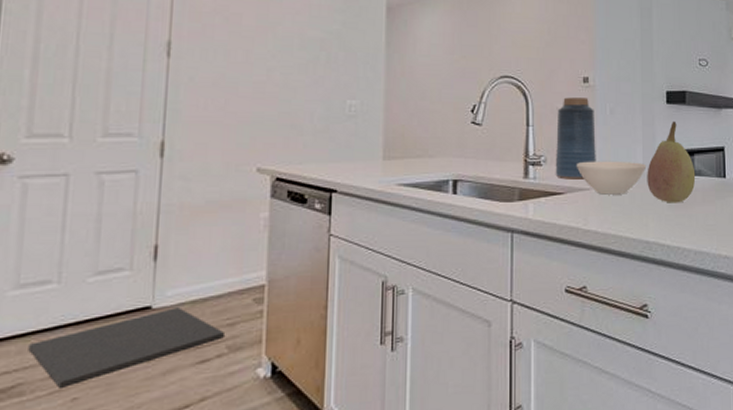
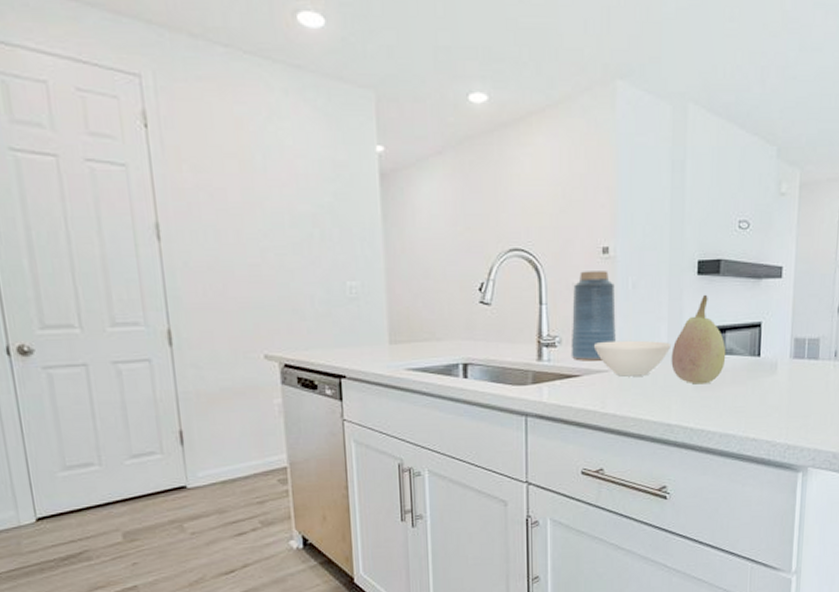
doormat: present [28,307,224,388] -> none [86,487,256,555]

